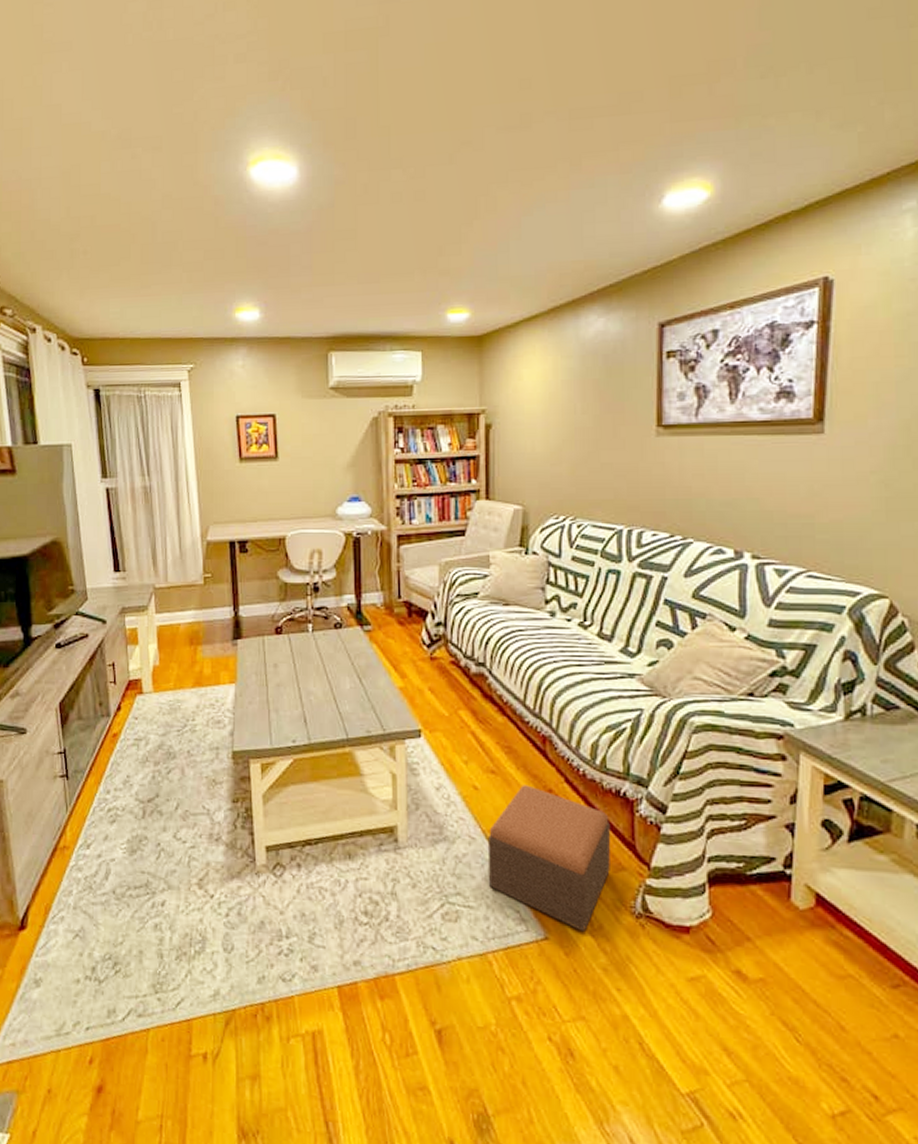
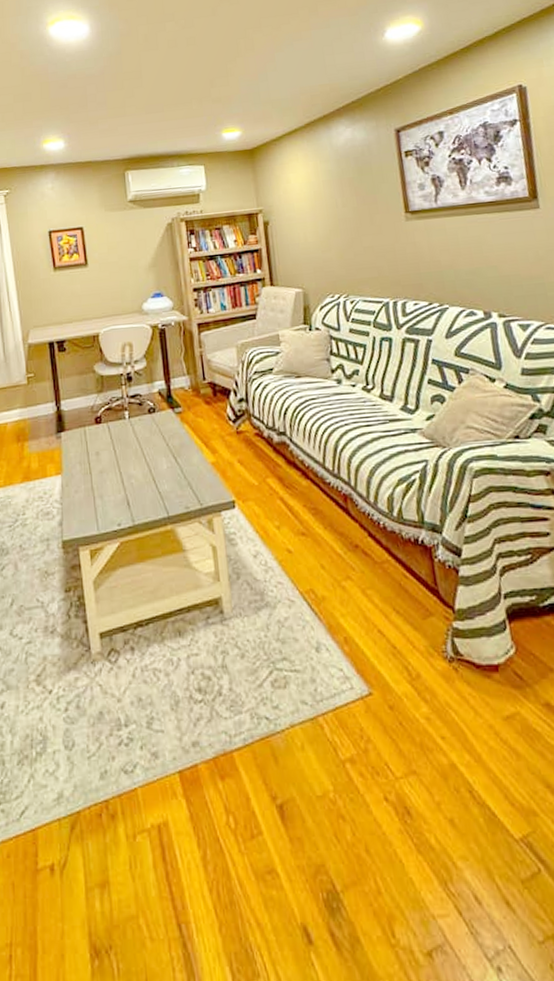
footstool: present [487,785,611,931] -> none [305,543,420,682]

